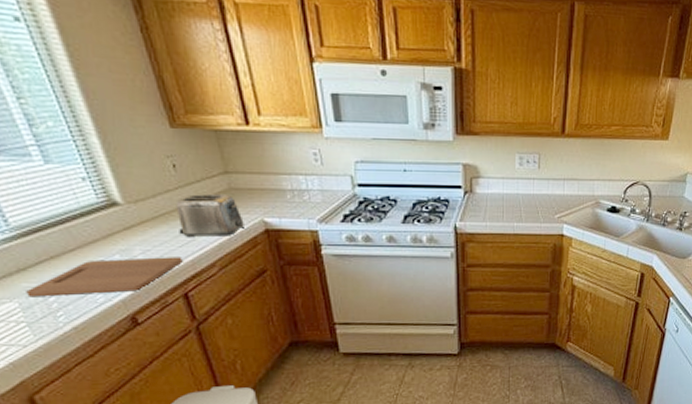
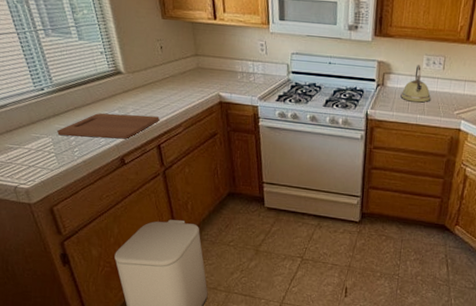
toaster: present [175,193,244,237] -> none [159,70,205,104]
kettle: none [493,165,527,208] -> present [400,65,431,103]

